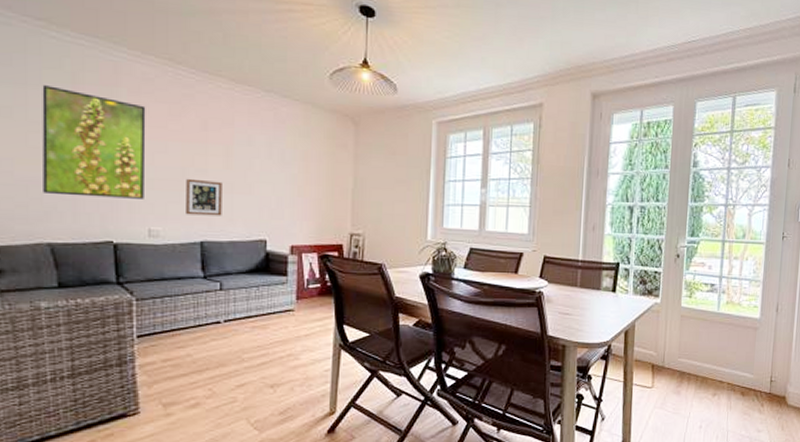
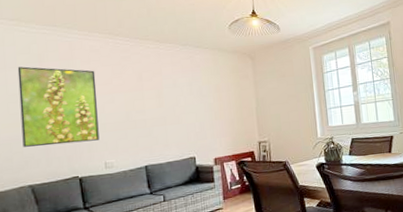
picture frame: present [186,178,222,216] -> none [130,117,160,147]

